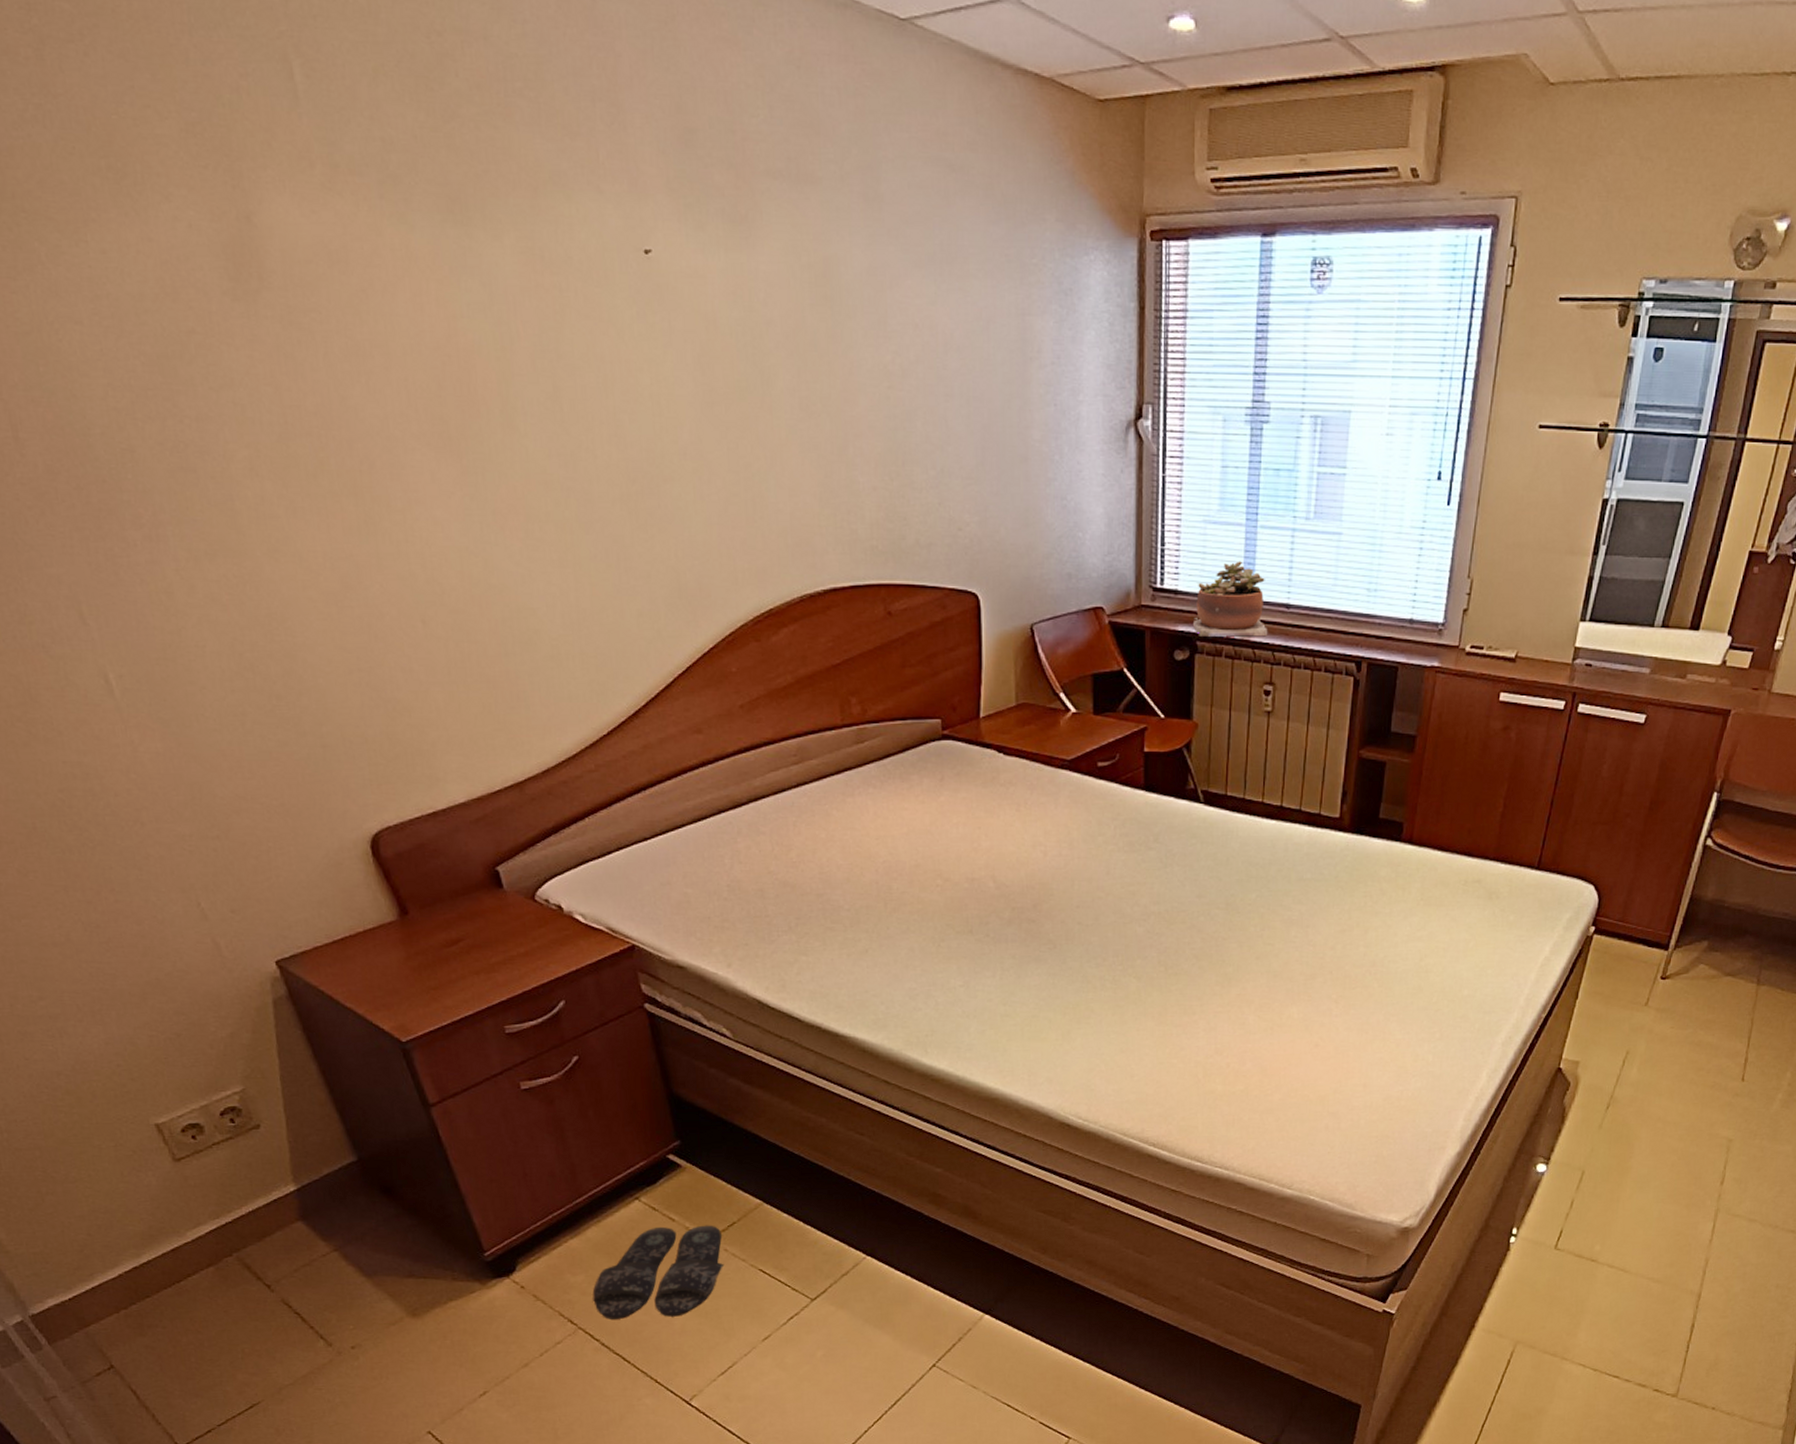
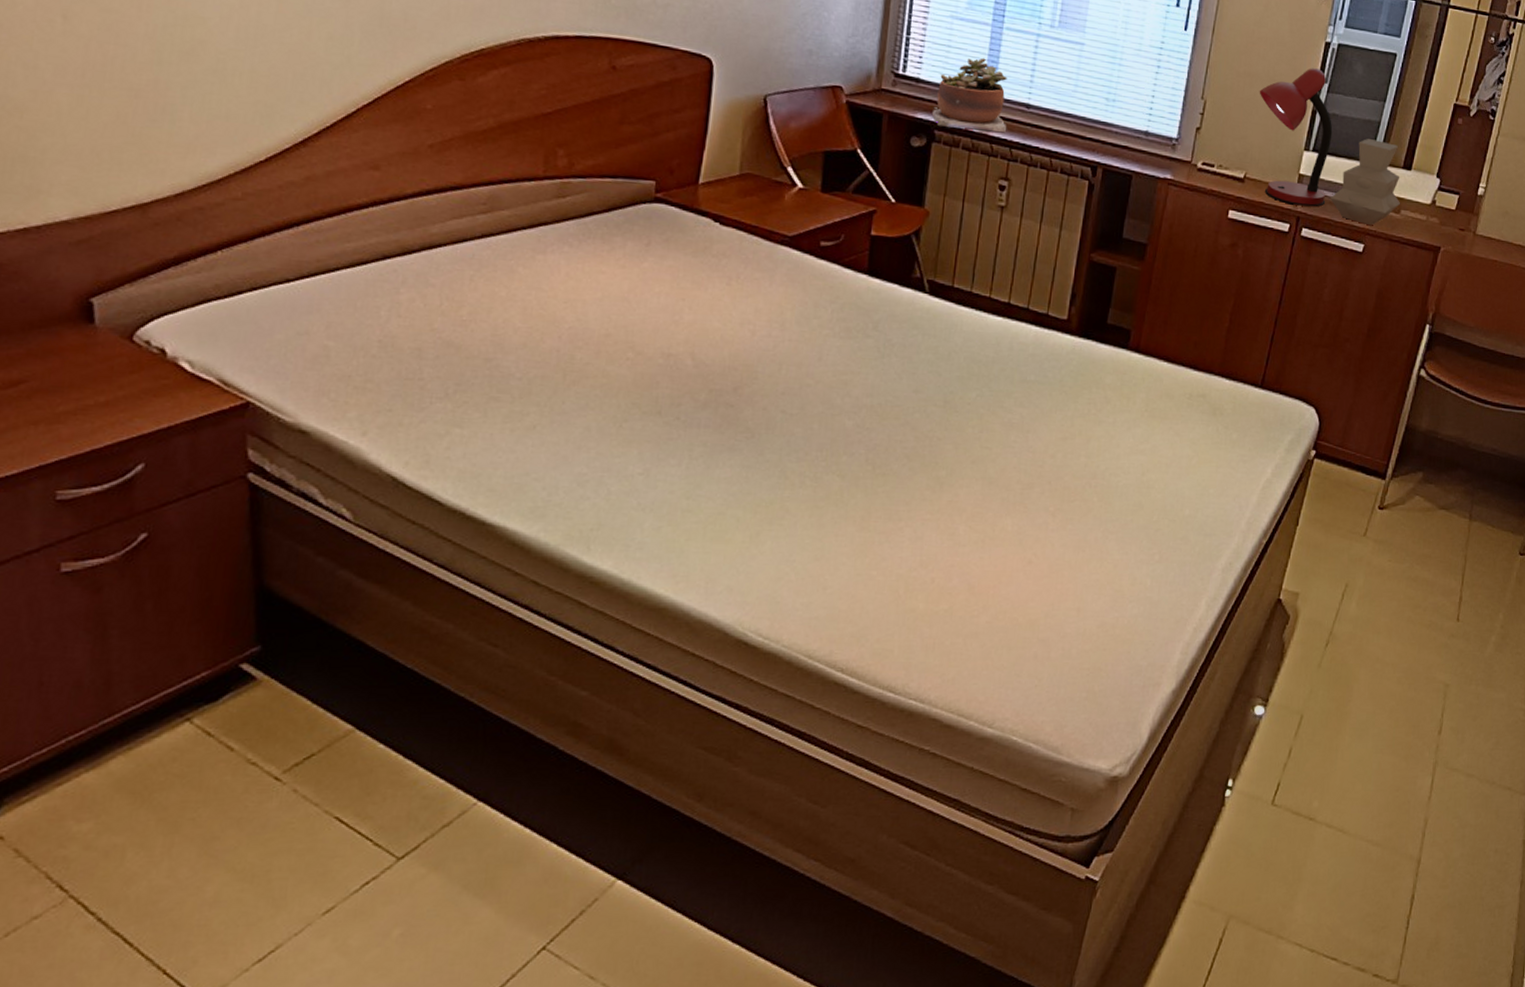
slippers: present [592,1225,725,1319] -> none [98,757,293,884]
desk lamp: none [1530,530,1612,681] -> present [1259,68,1333,207]
vase: none [1608,600,1687,695] -> present [1329,138,1400,226]

